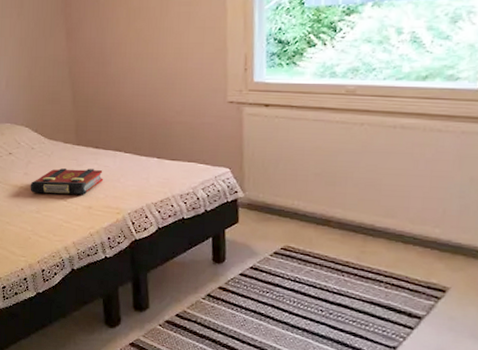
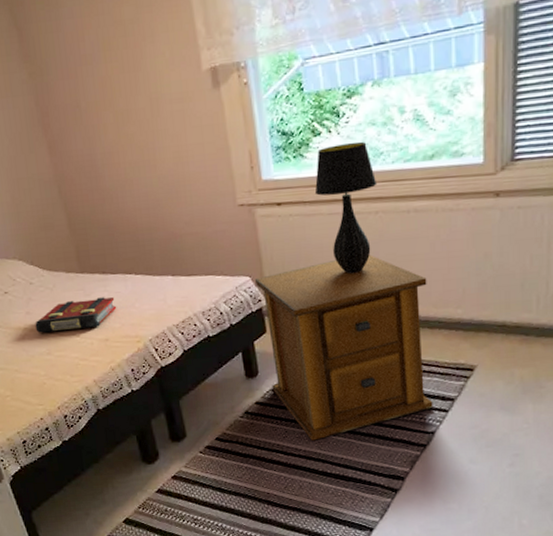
side table: none [234,163,406,334] -> present [255,255,433,441]
table lamp: none [302,56,366,180] -> present [314,141,377,275]

